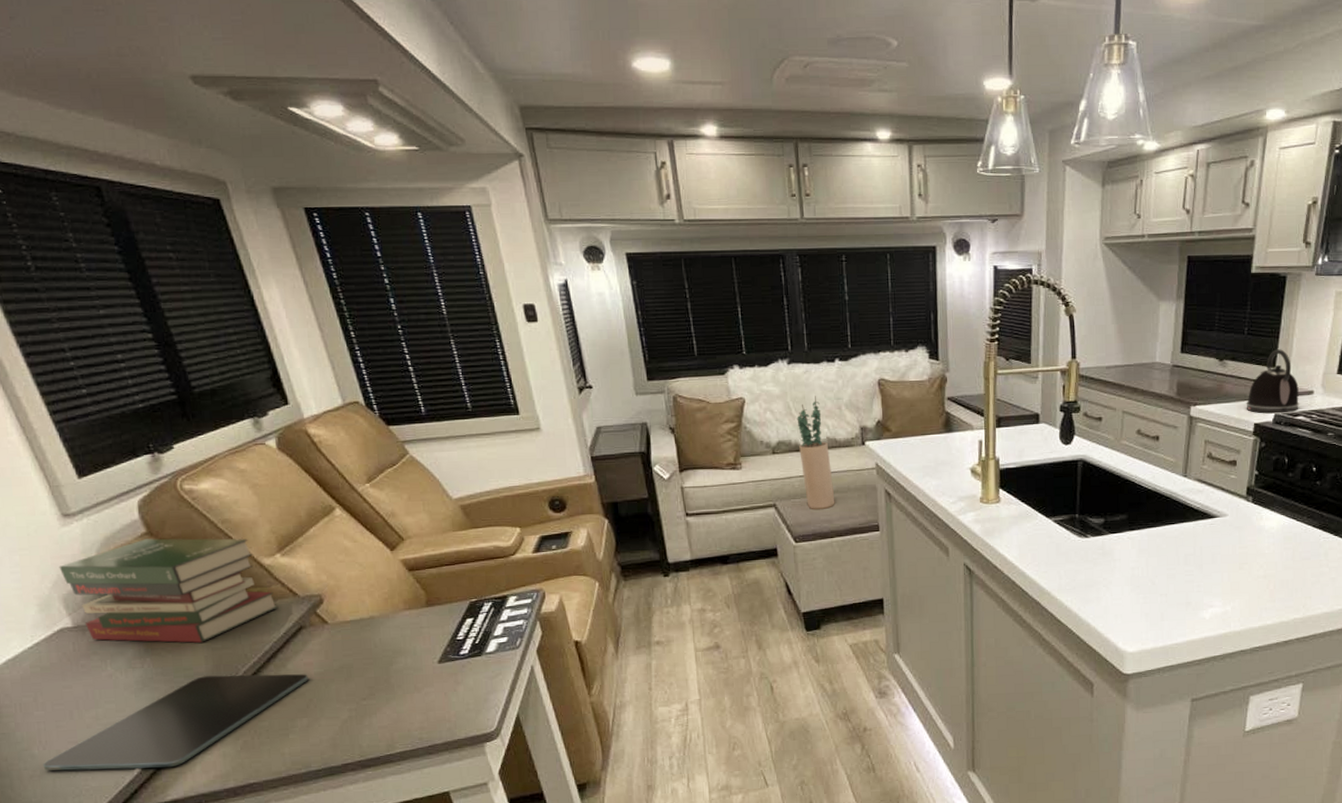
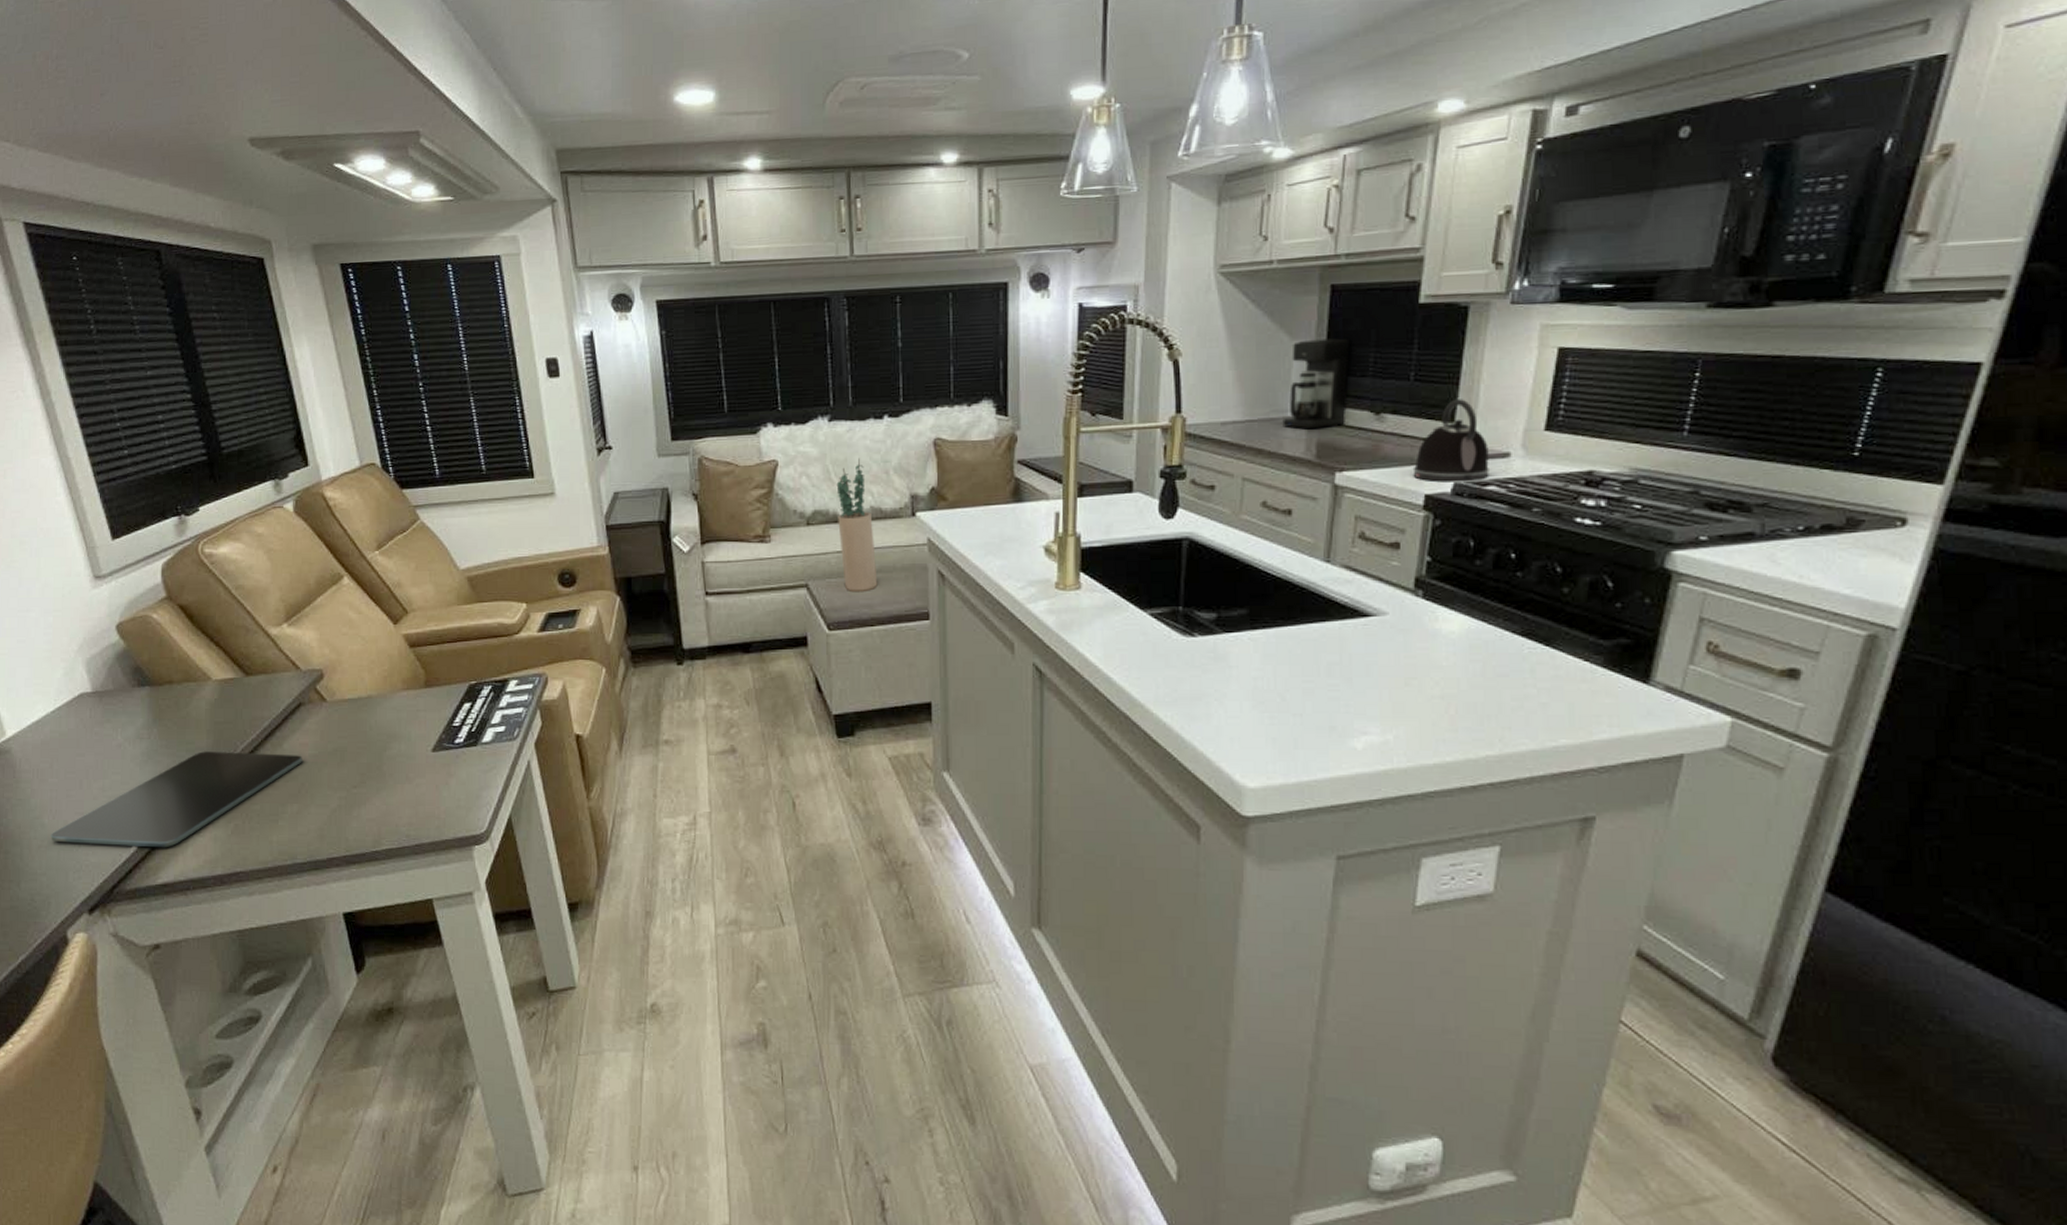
books: present [59,538,279,643] -> none [86,603,281,715]
coffee maker: none [1152,299,1201,372] -> present [1282,338,1350,430]

